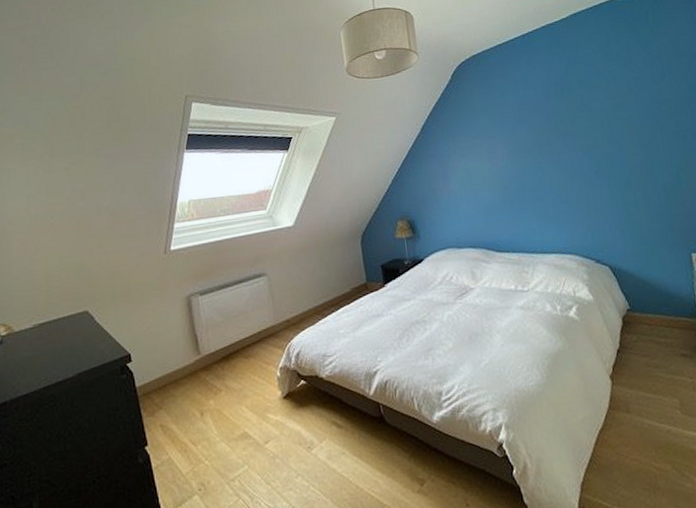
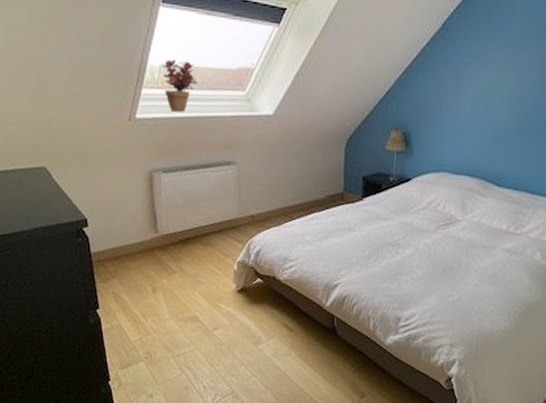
potted plant: none [191,194,223,240] -> present [162,59,197,113]

